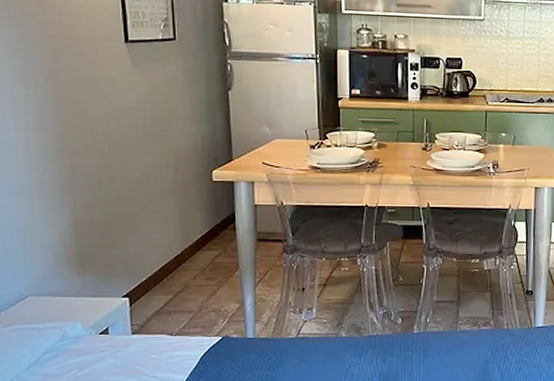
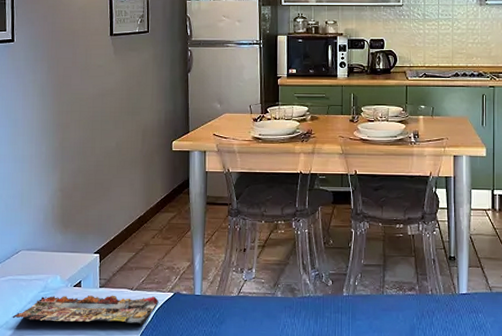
magazine: none [23,341,205,373] -> present [11,295,159,326]

